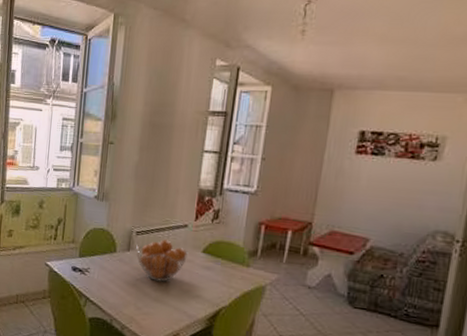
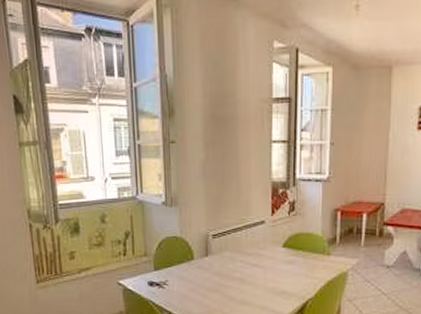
fruit basket: present [136,239,189,282] -> none [214,239,269,283]

